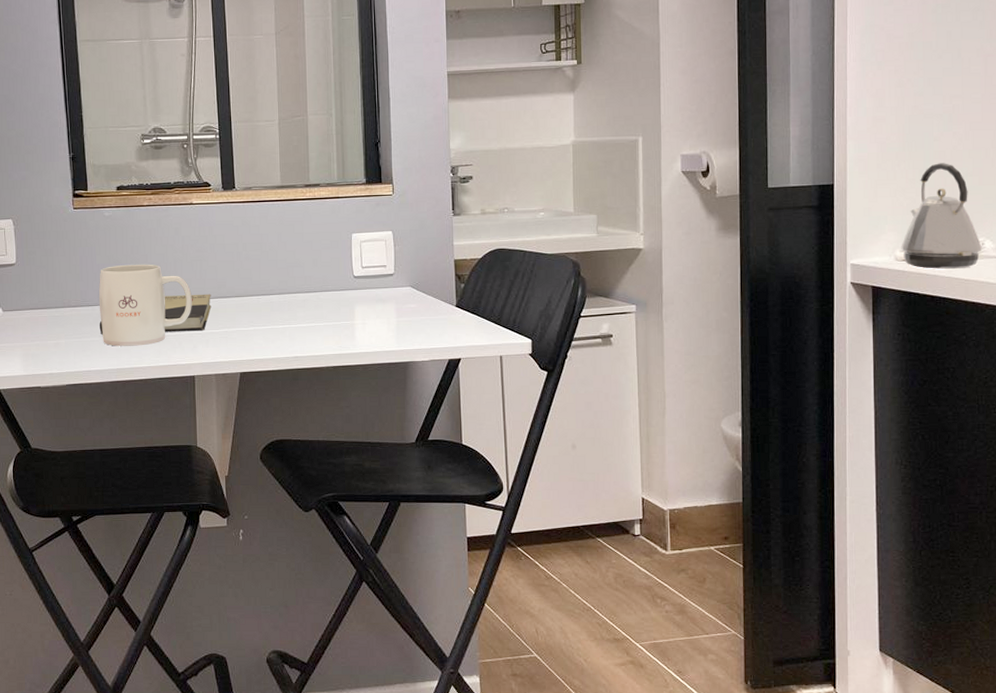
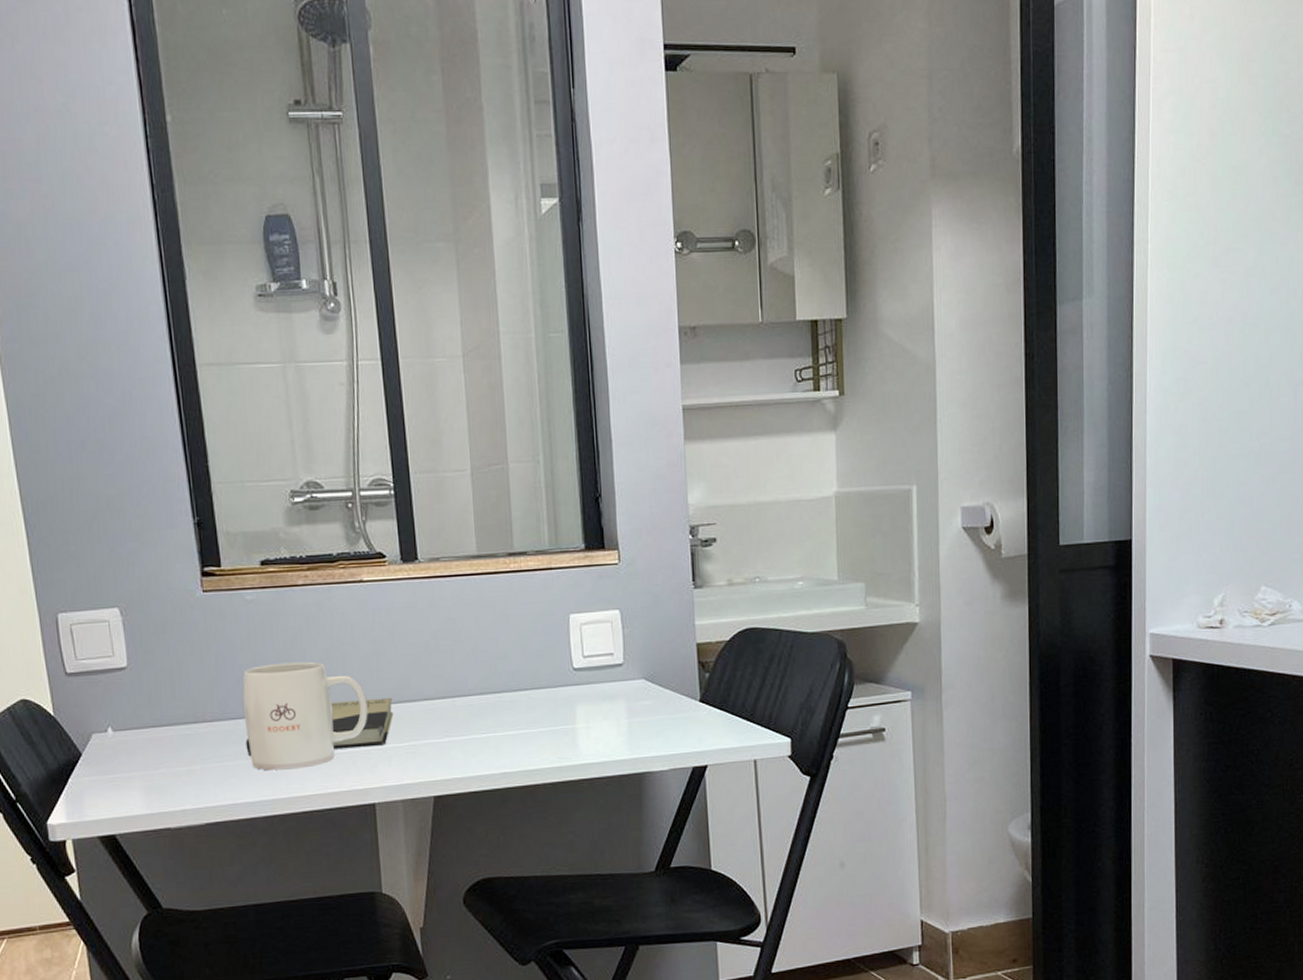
kettle: present [901,163,982,270] -> none [1204,512,1289,637]

